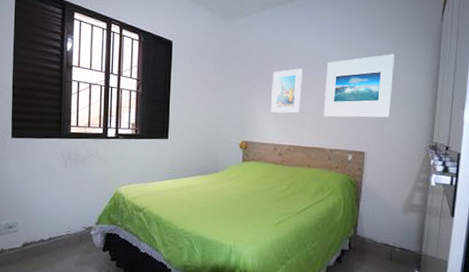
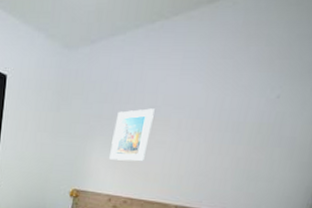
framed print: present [323,53,394,118] -> none [172,90,285,173]

